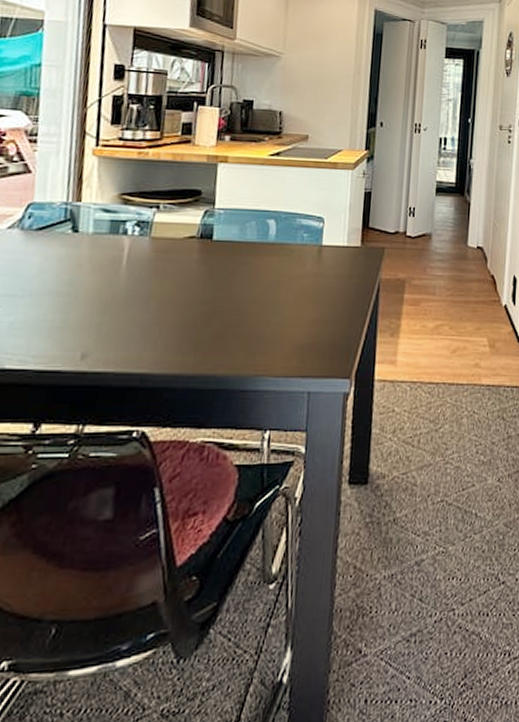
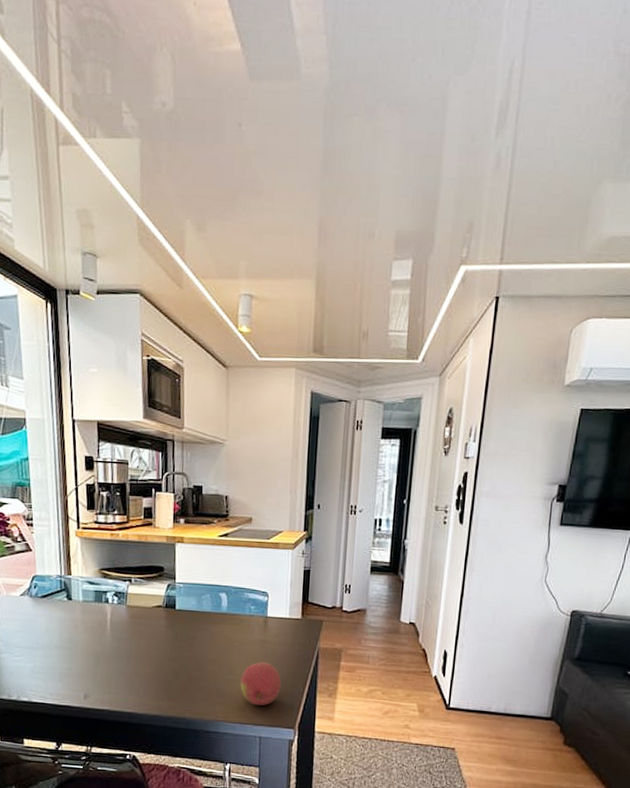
fruit: none [287,299,337,353] -> present [240,661,282,706]

